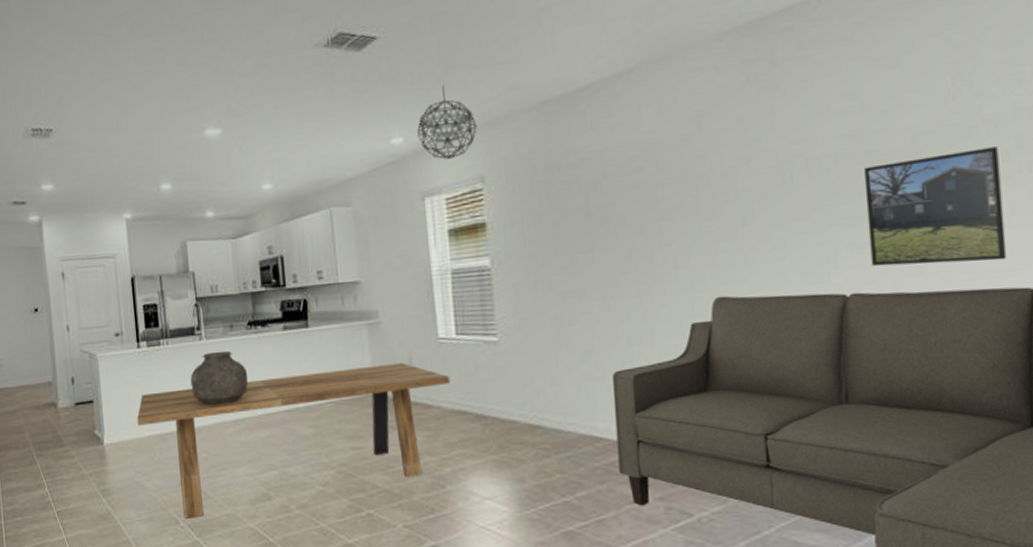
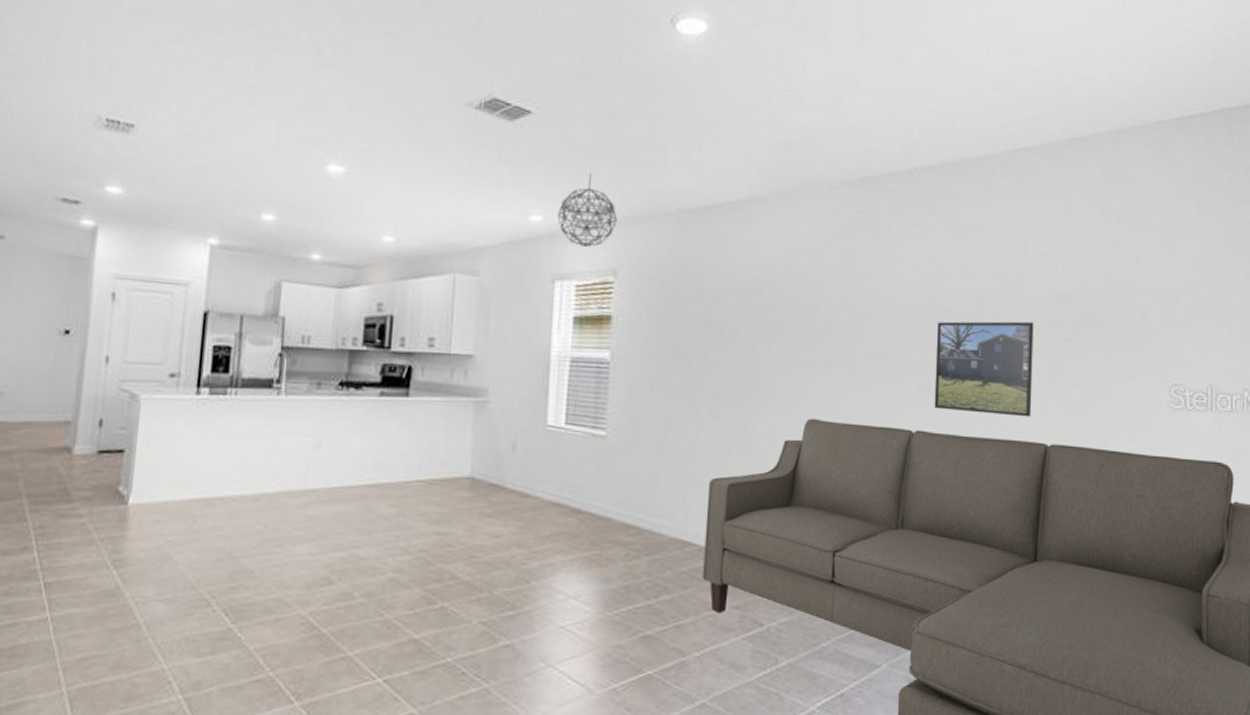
dining table: present [137,362,451,518] -> none [178,446,553,601]
ceramic pot: present [190,350,248,405] -> none [256,410,330,471]

